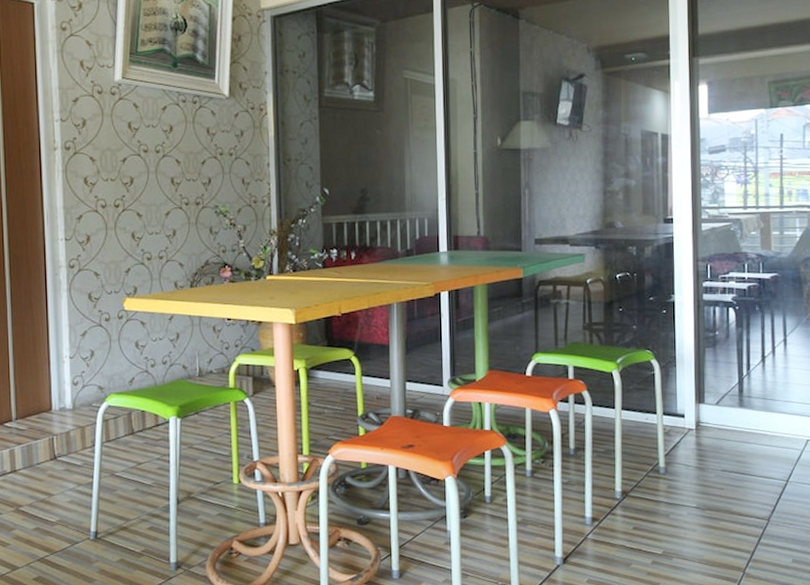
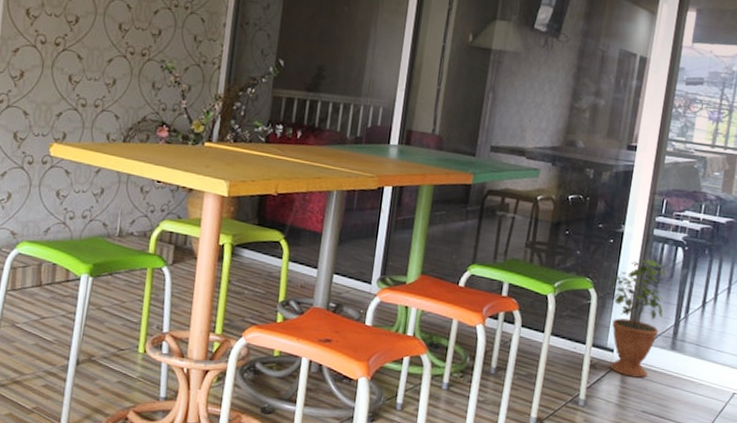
potted plant: none [669,318,726,439] -> present [609,253,667,378]

